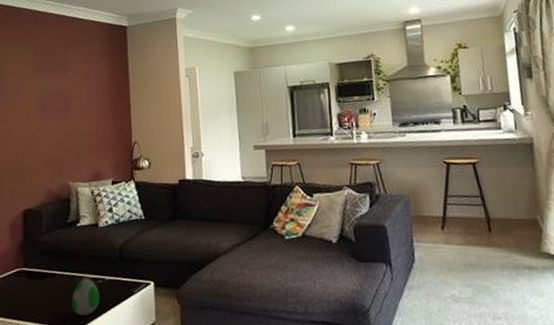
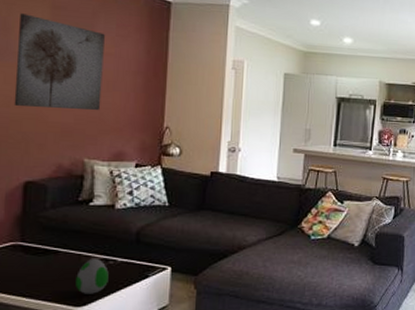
wall art: none [10,60,78,142] -> present [14,13,105,111]

